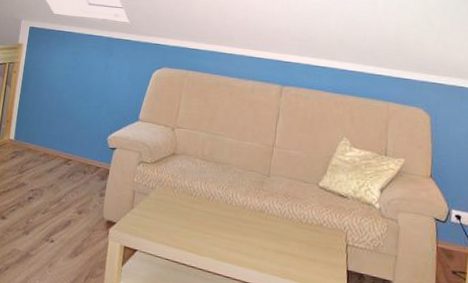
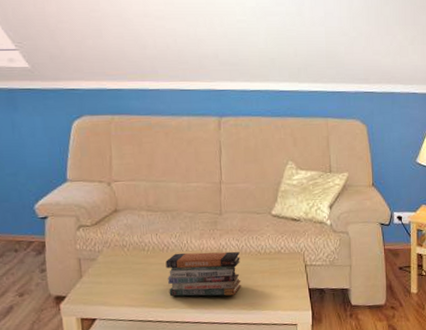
book stack: none [207,204,281,258] -> present [165,251,242,297]

